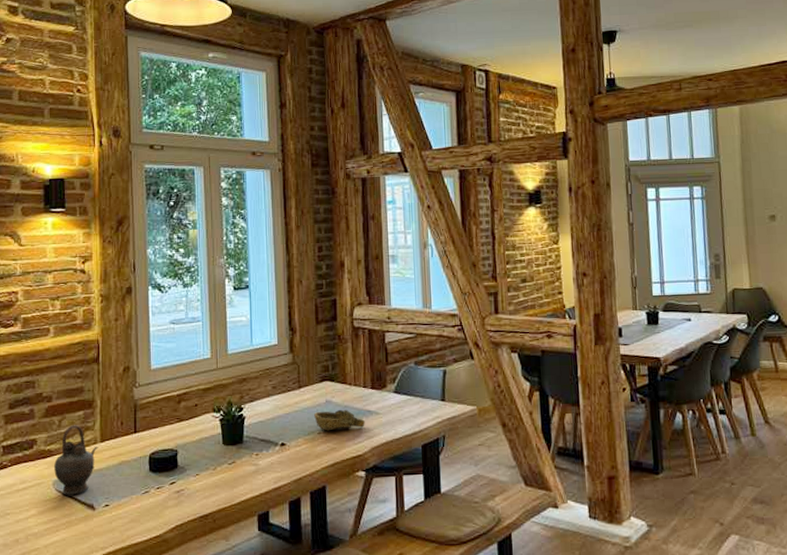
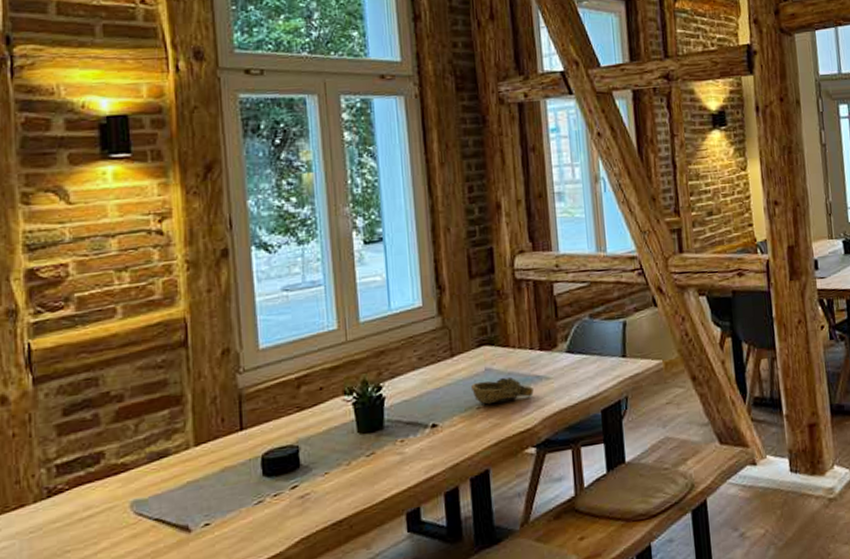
teapot: present [53,425,98,495] -> none [130,428,192,518]

